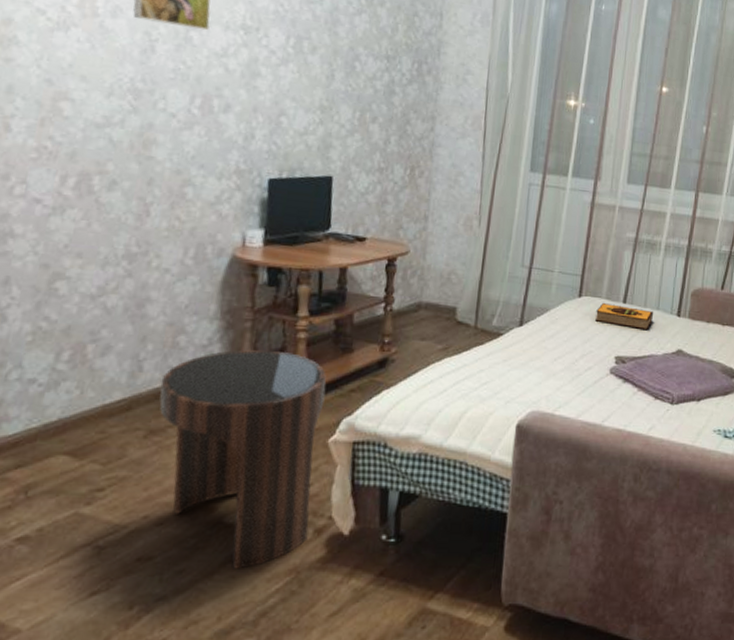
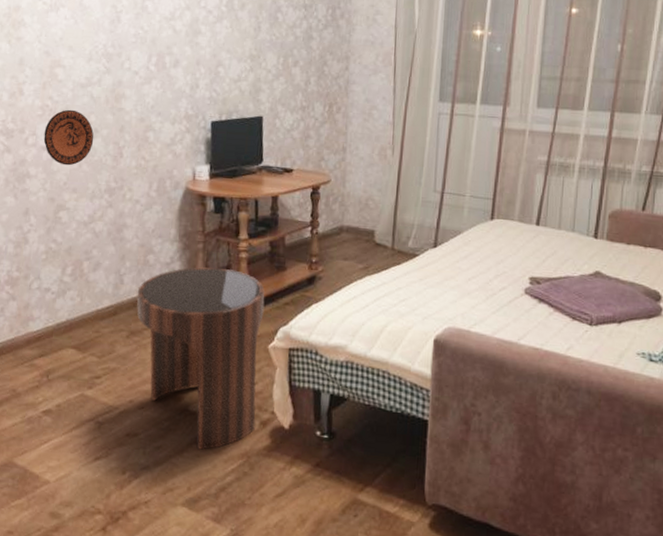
decorative plate: none [37,153,111,224] -> present [43,109,94,166]
hardback book: present [595,302,653,331] -> none [508,224,568,252]

